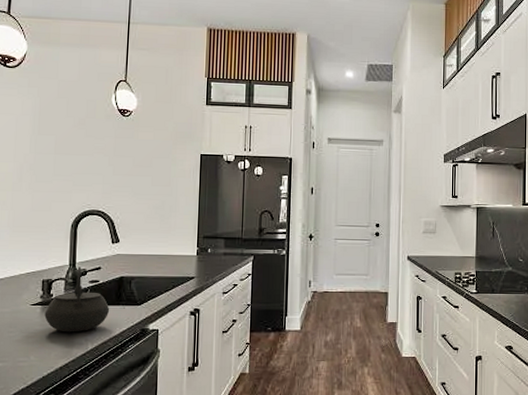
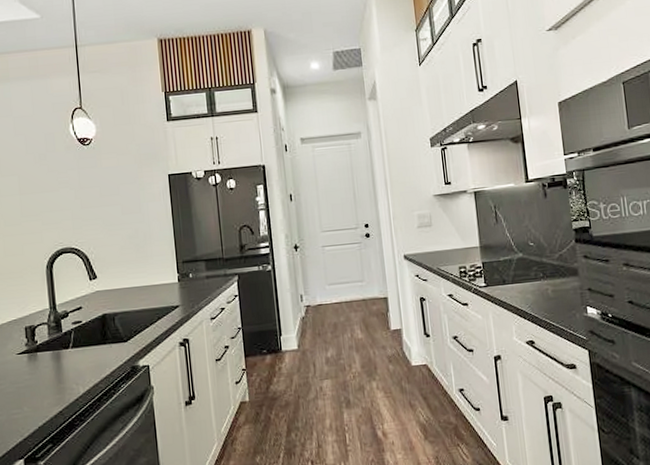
kettle: present [44,266,110,333] -> none [31,308,97,379]

